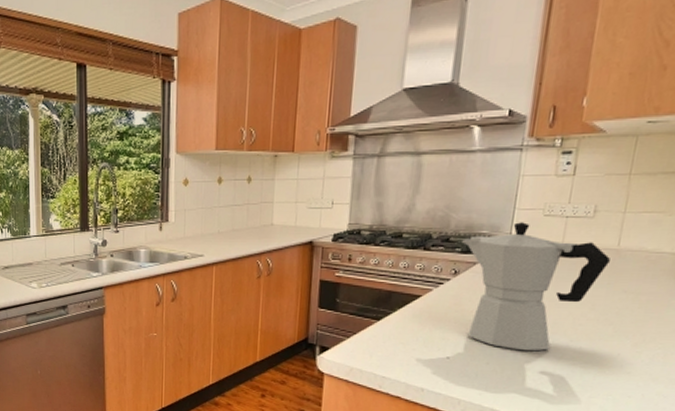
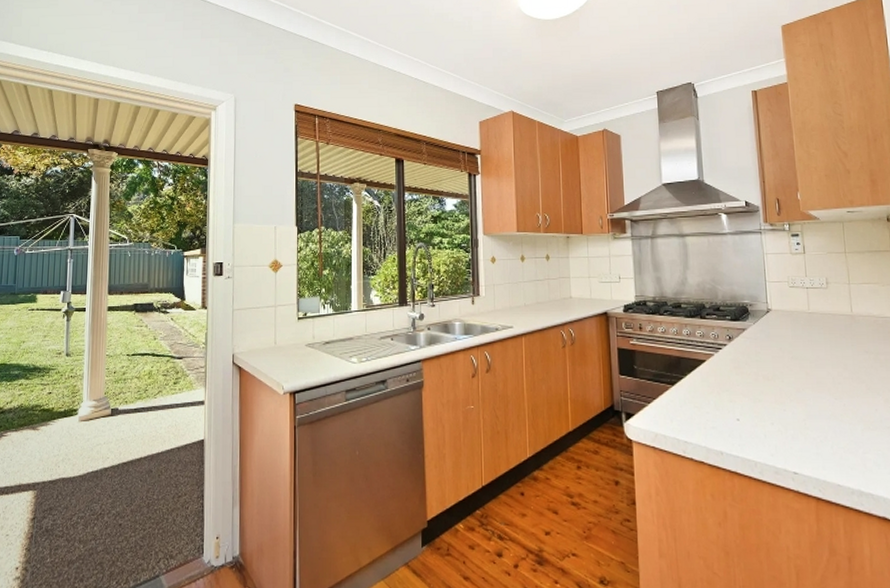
moka pot: present [460,222,610,352] -> none [729,293,848,410]

